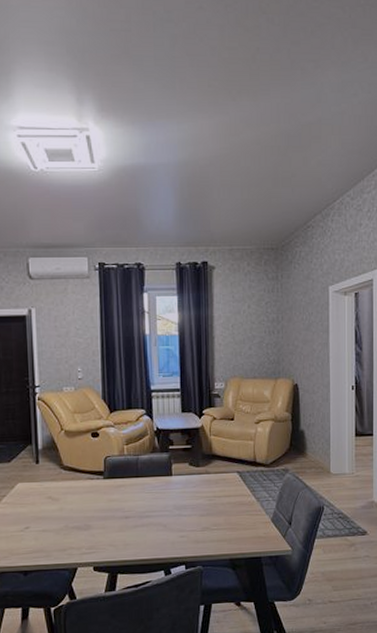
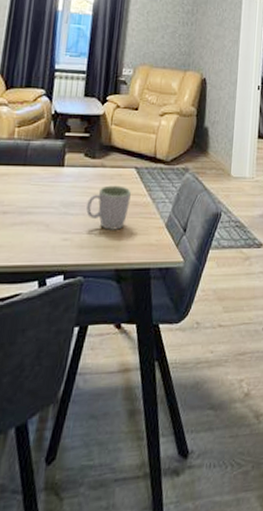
mug: none [197,488,236,527] -> present [86,185,131,230]

